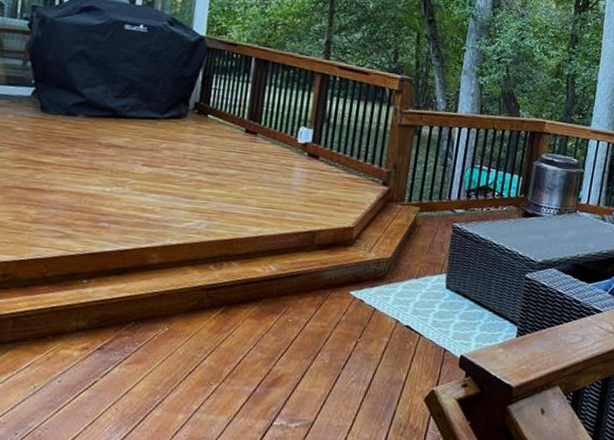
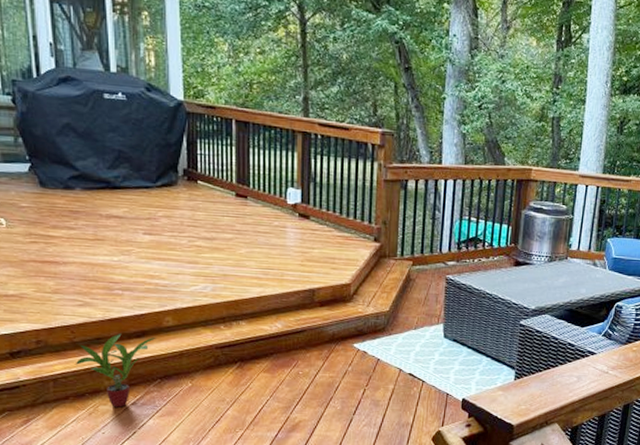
potted plant: none [41,268,138,352] -> present [75,333,156,408]

